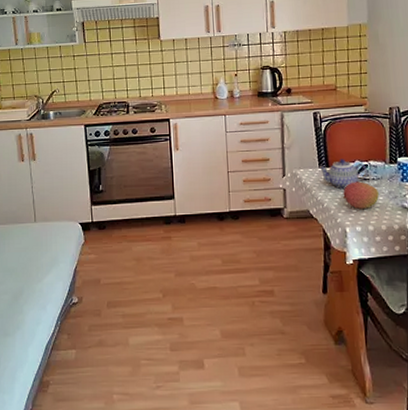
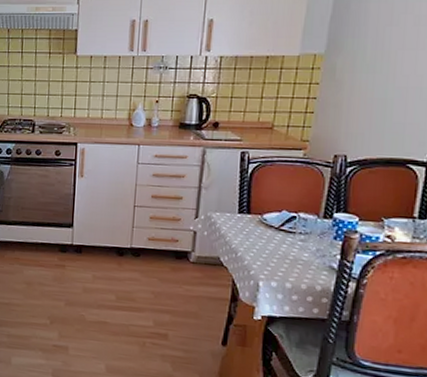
teapot: present [319,159,368,190] -> none [238,207,295,241]
fruit: present [342,181,379,209] -> none [260,233,304,264]

